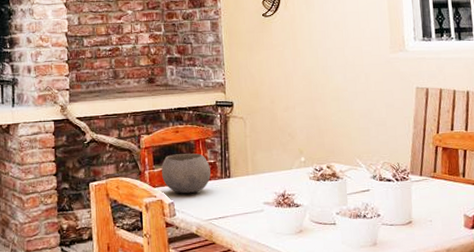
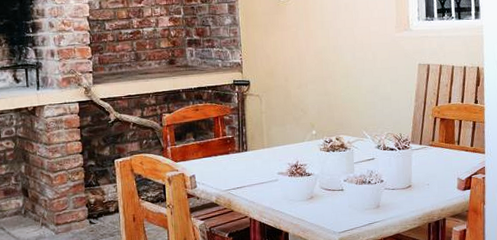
bowl: present [162,153,211,194] -> none [183,129,230,167]

